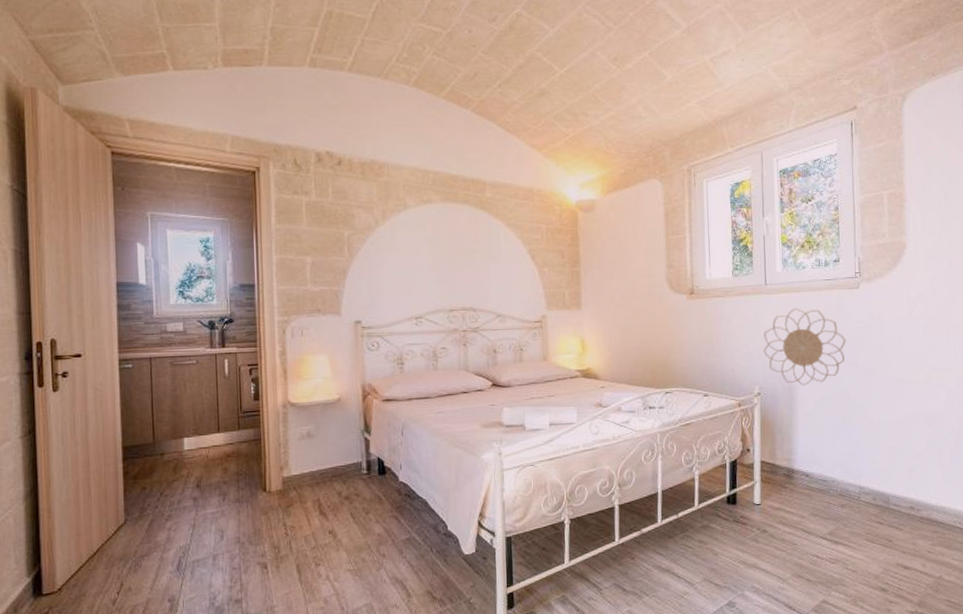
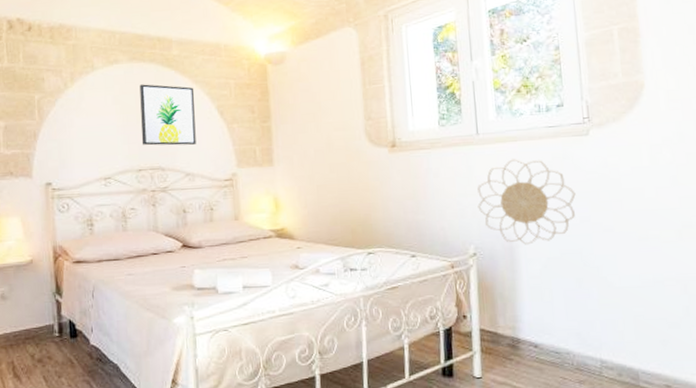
wall art: none [453,225,508,287] -> present [139,84,196,146]

